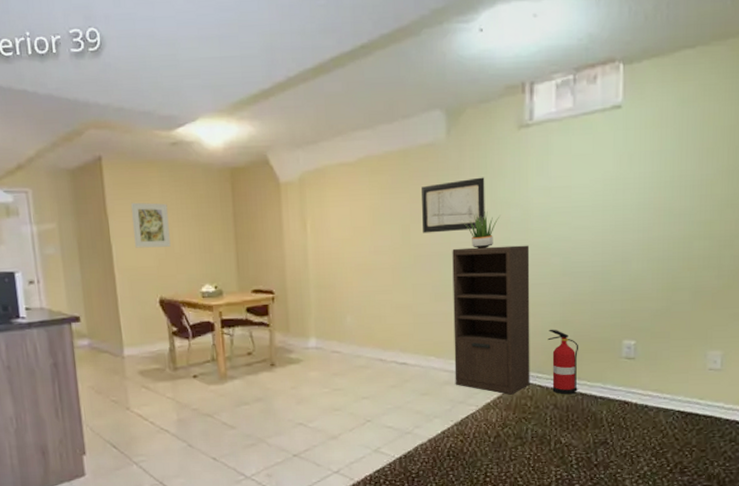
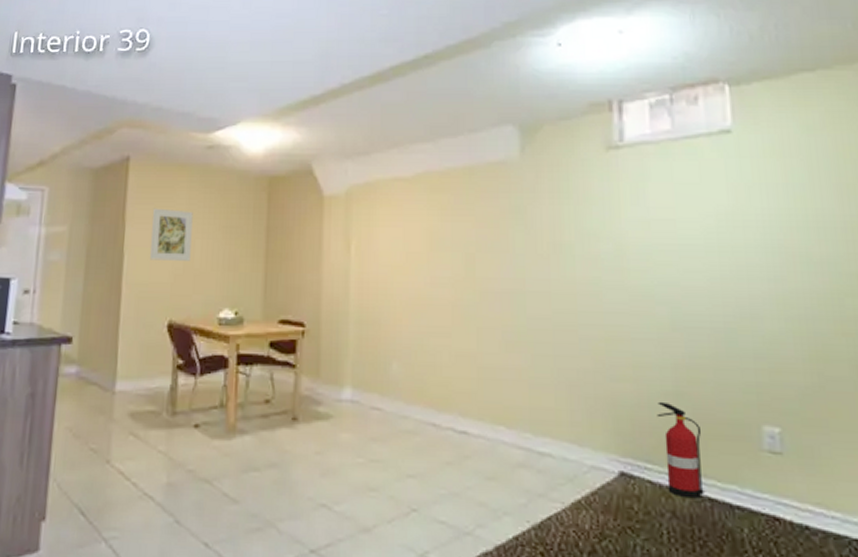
wall art: present [422,177,485,233] -> none [490,203,569,266]
shelving unit: present [452,245,530,395] -> none [527,286,636,491]
potted plant: present [461,211,500,248] -> none [539,243,588,288]

